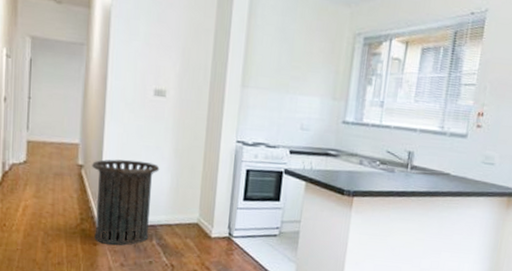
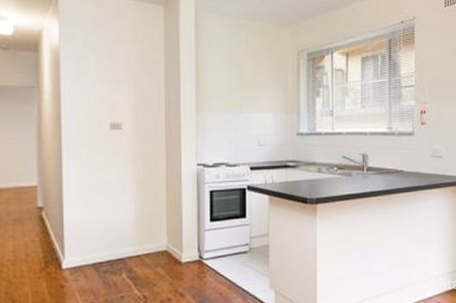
trash bin: present [92,159,160,246] -> none [52,195,123,286]

